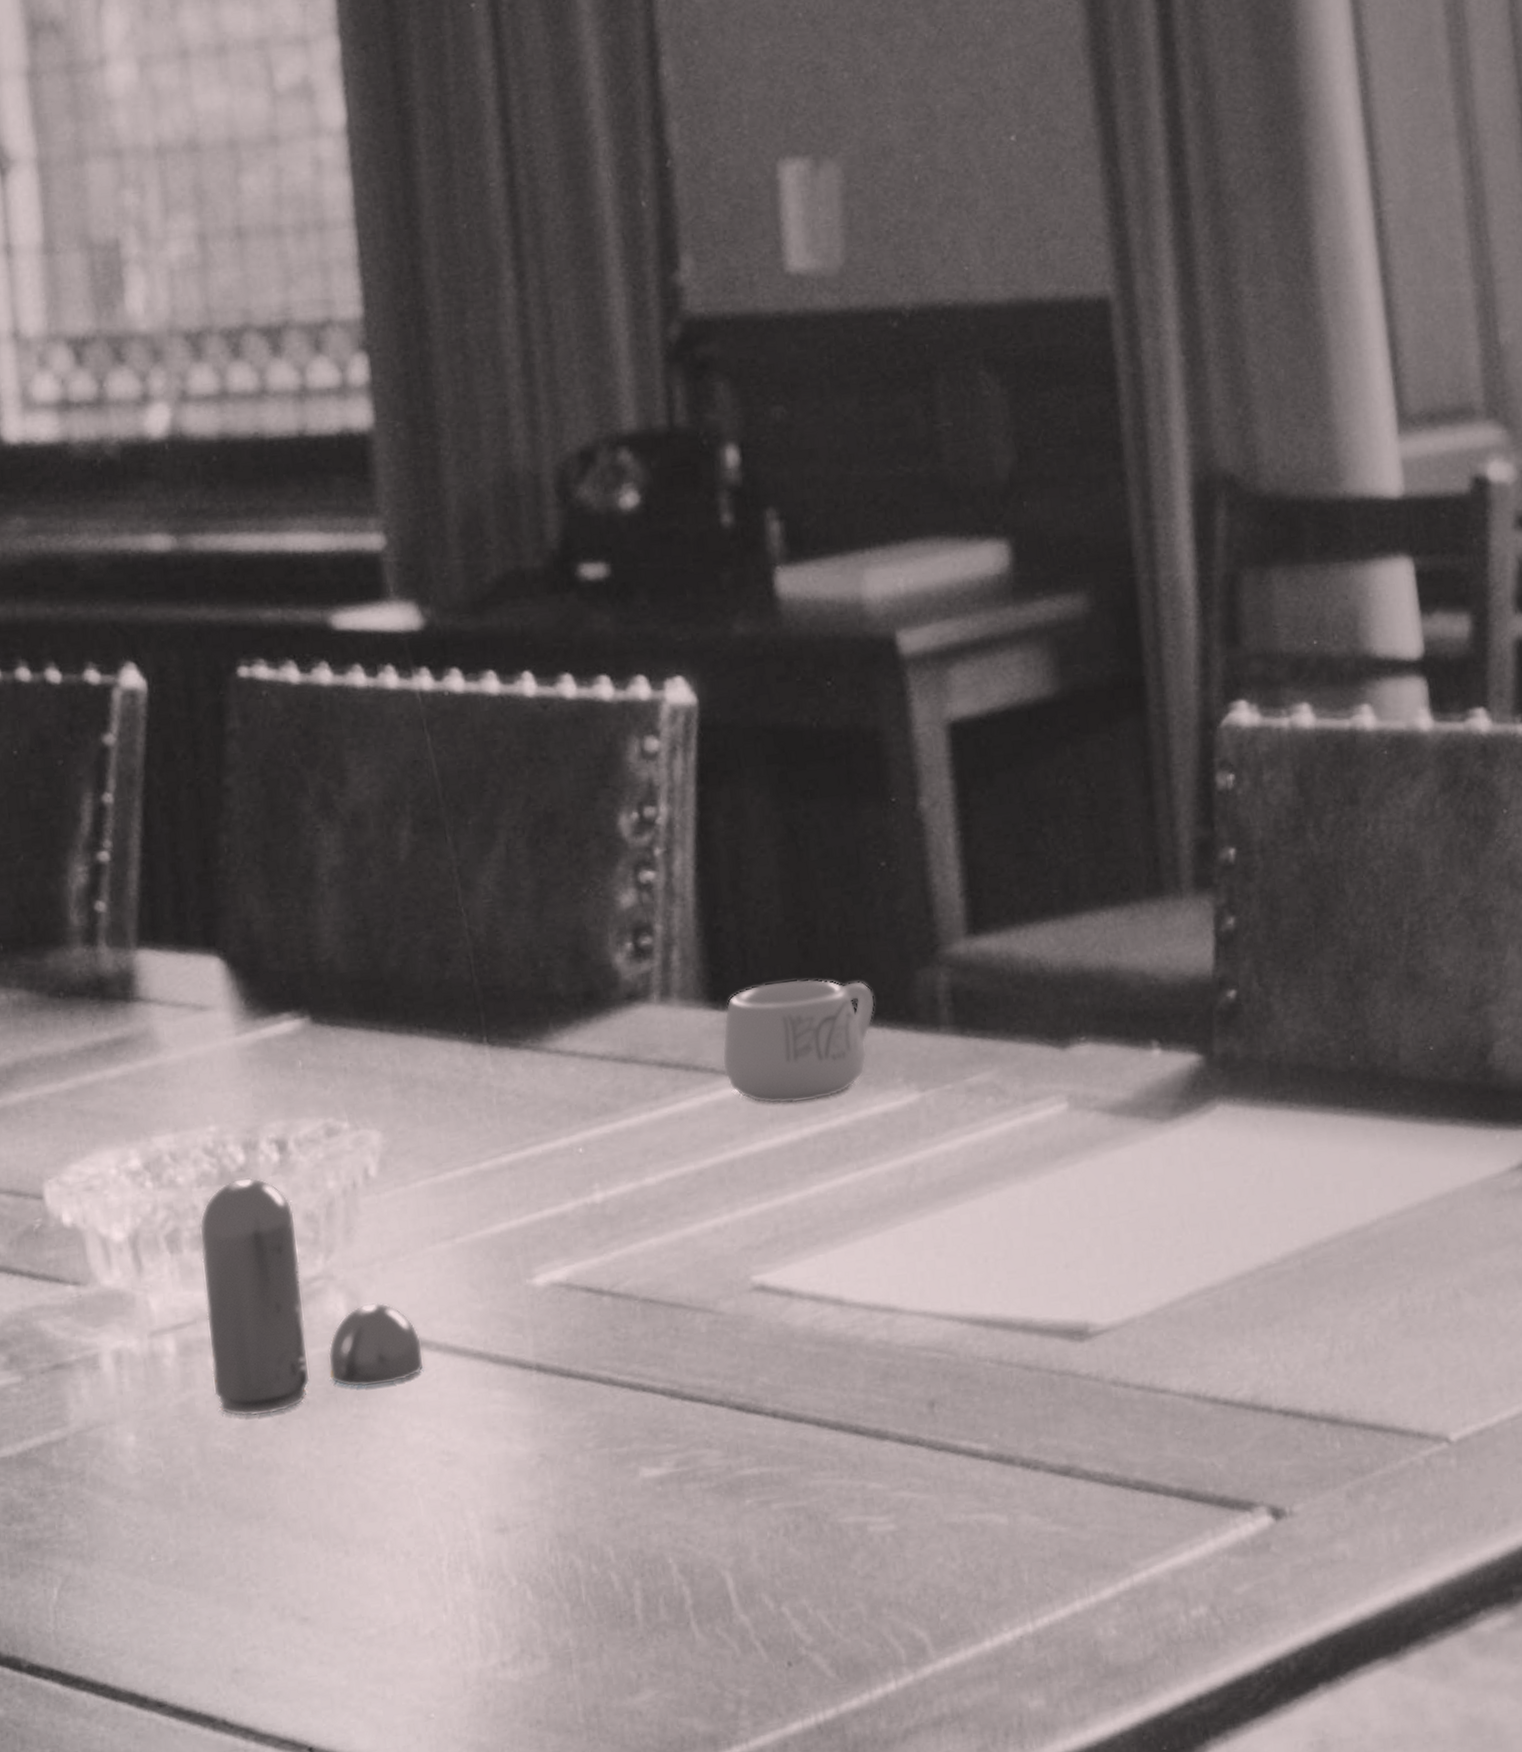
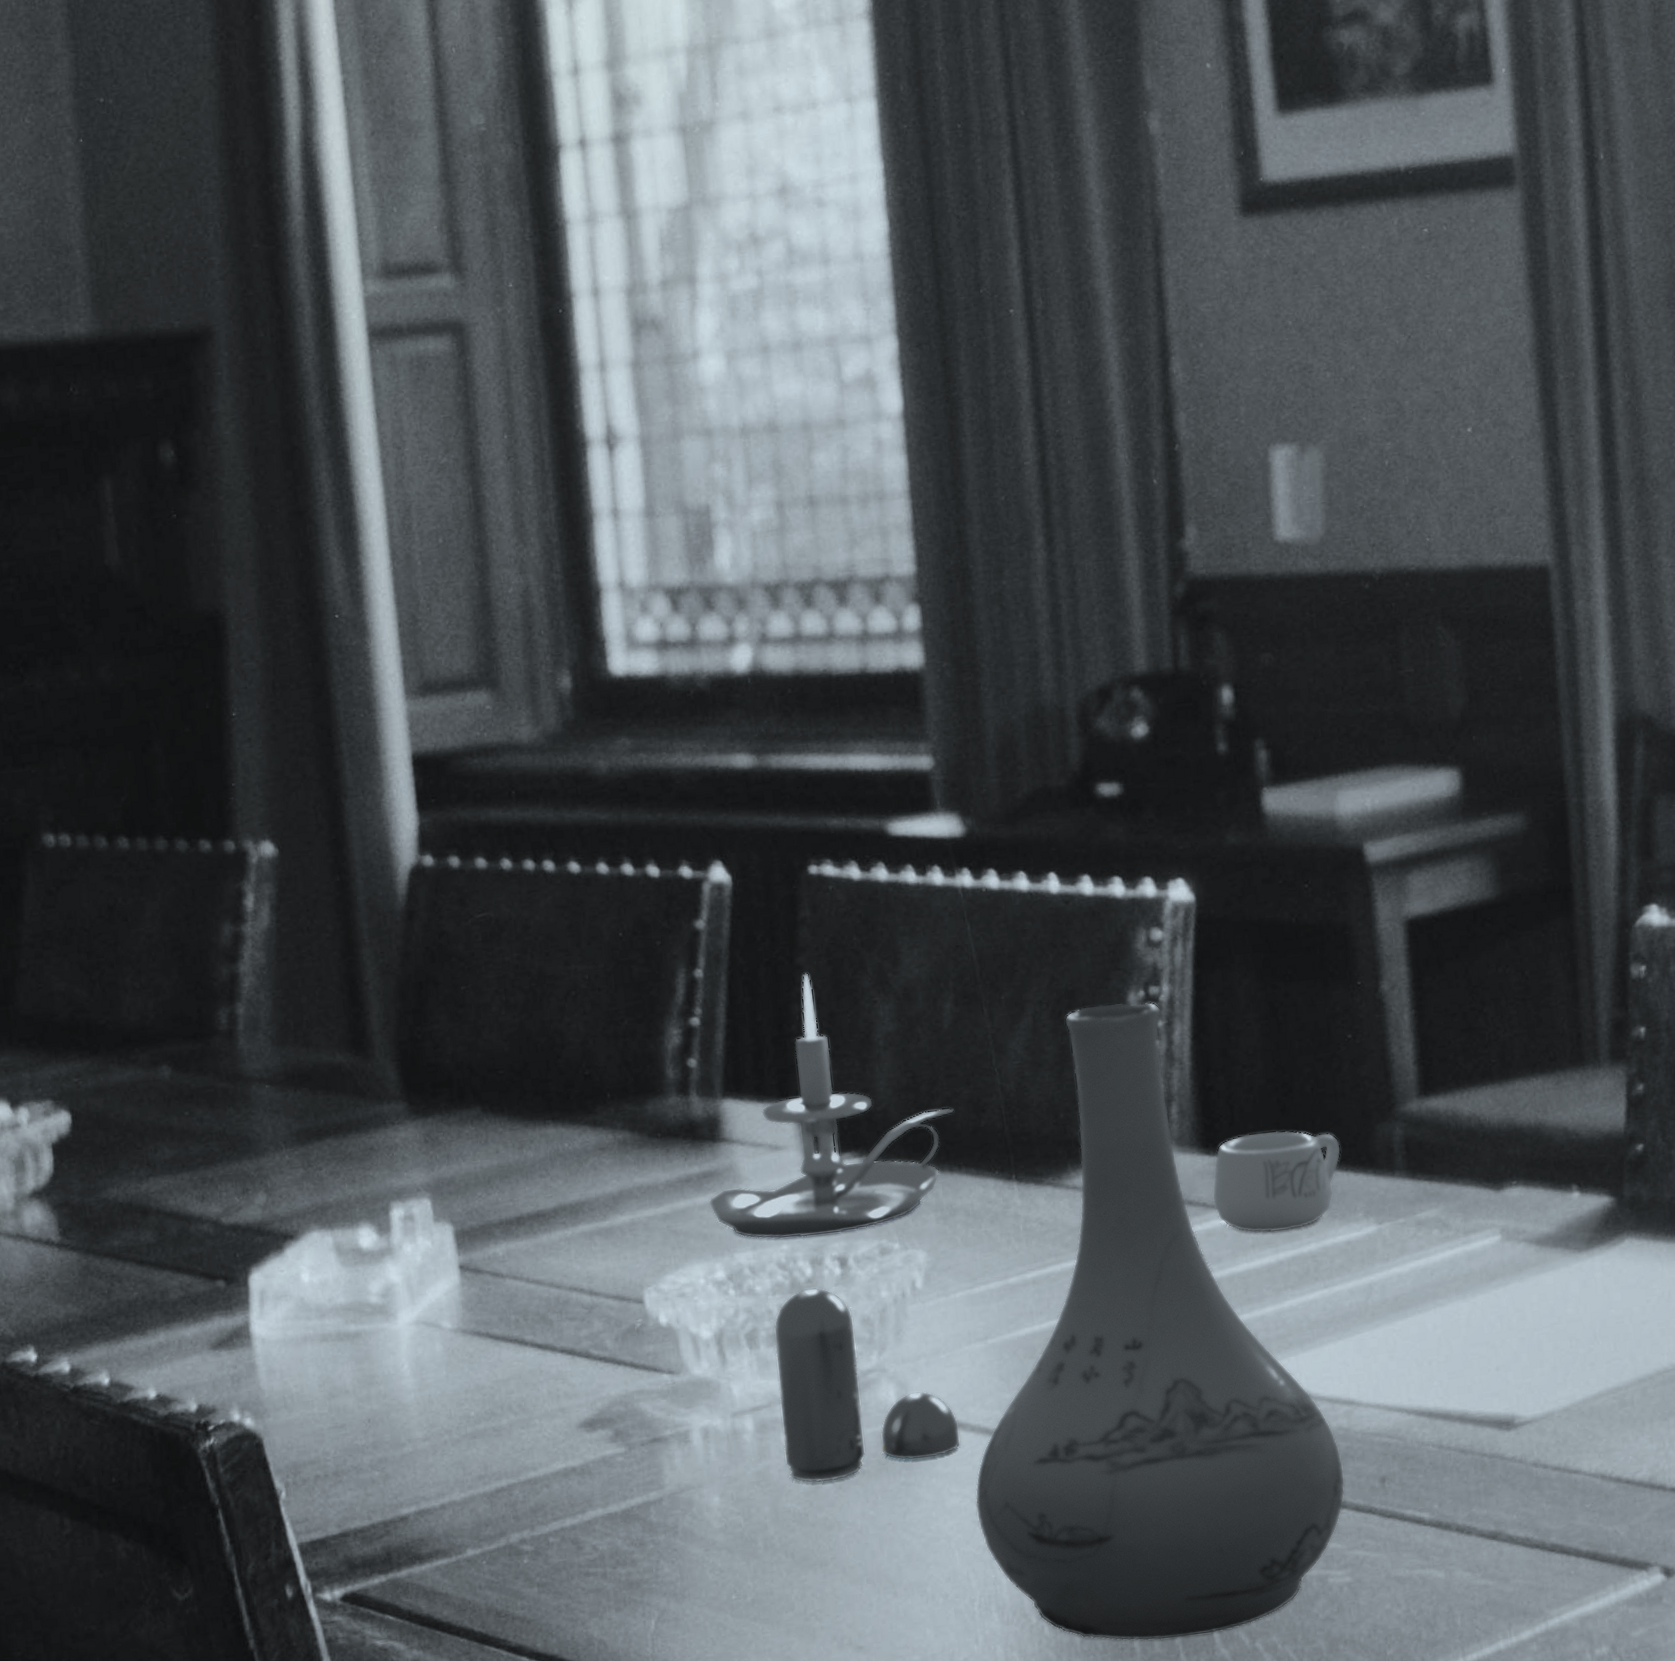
candle holder: none [121,796,413,1119] -> present [709,973,954,1239]
vase: none [442,826,886,1607] -> present [975,1002,1345,1641]

